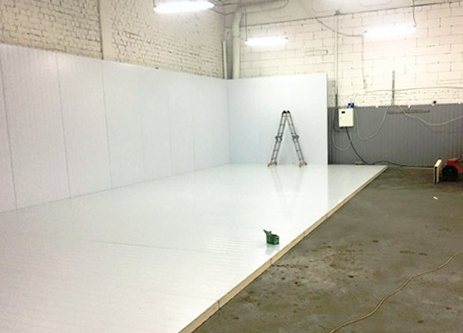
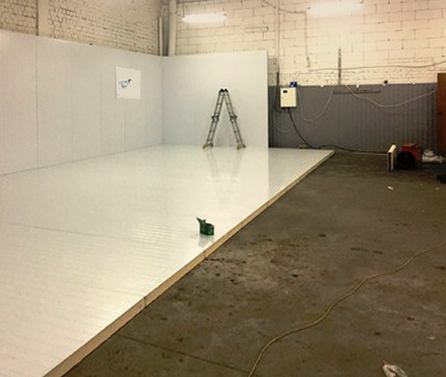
wall art: none [181,90,208,122] -> present [114,67,141,100]

